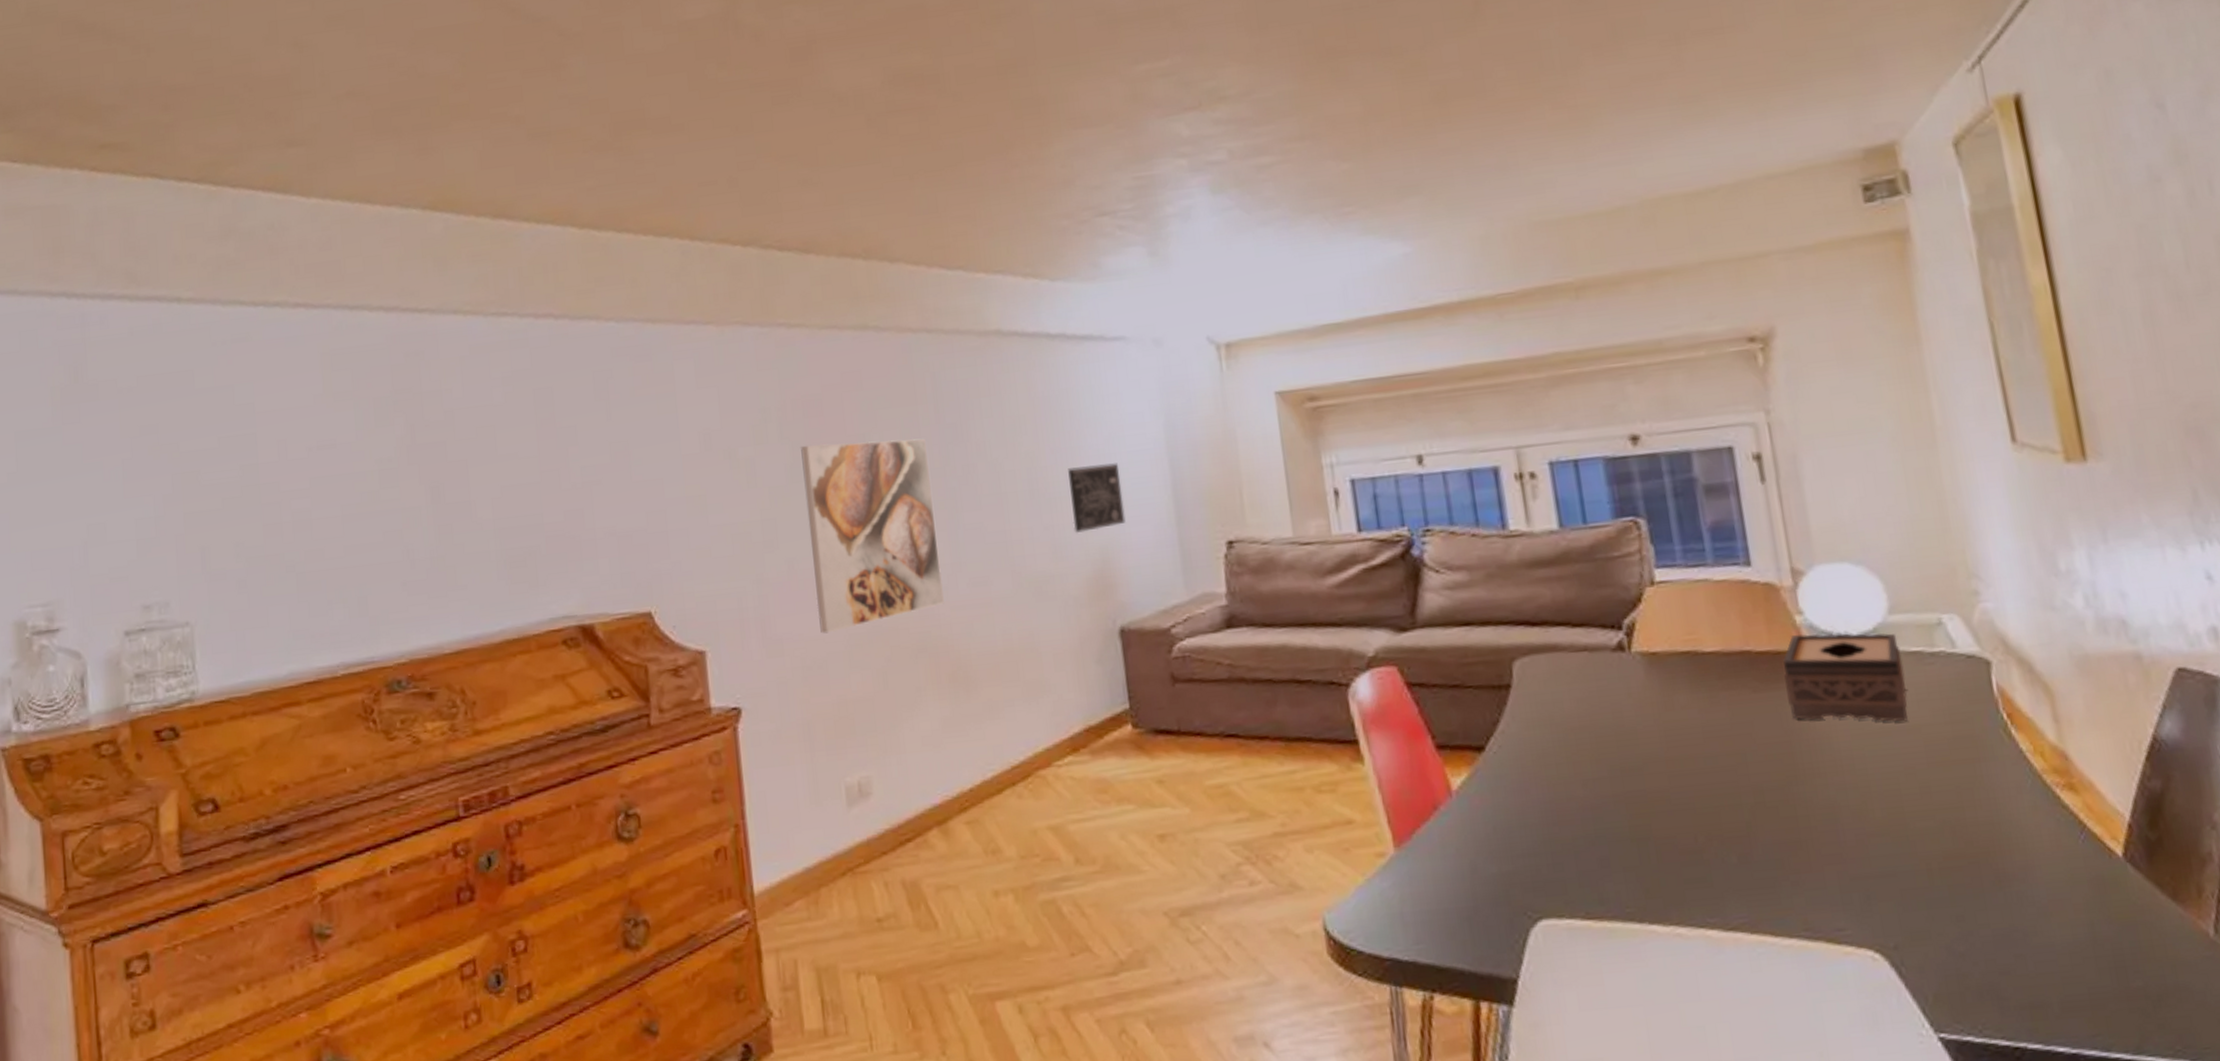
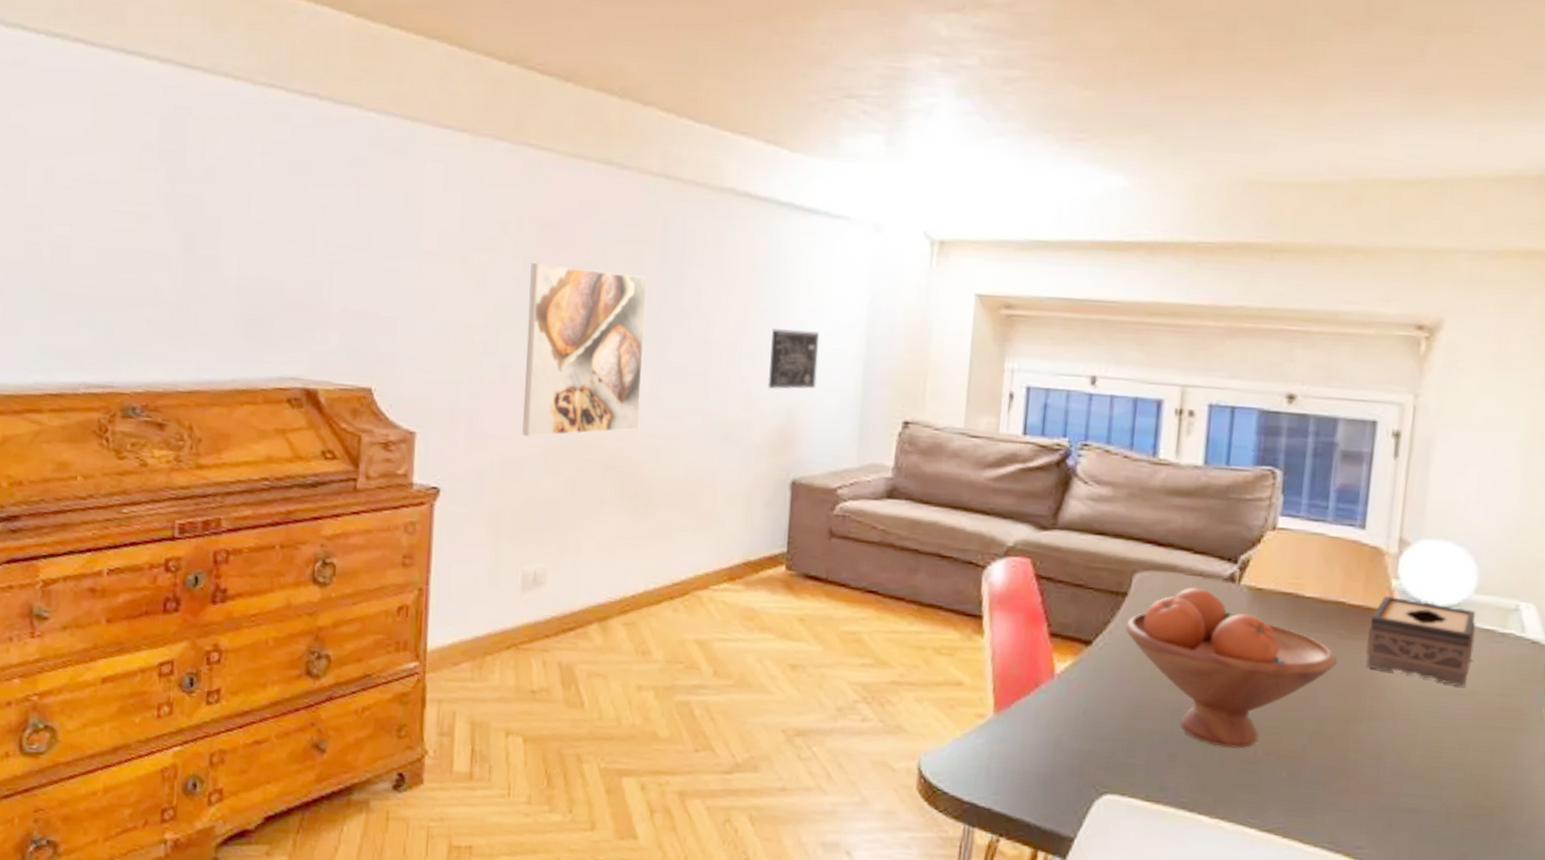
fruit bowl: none [1517,664,1759,841] -> present [1125,587,1337,748]

